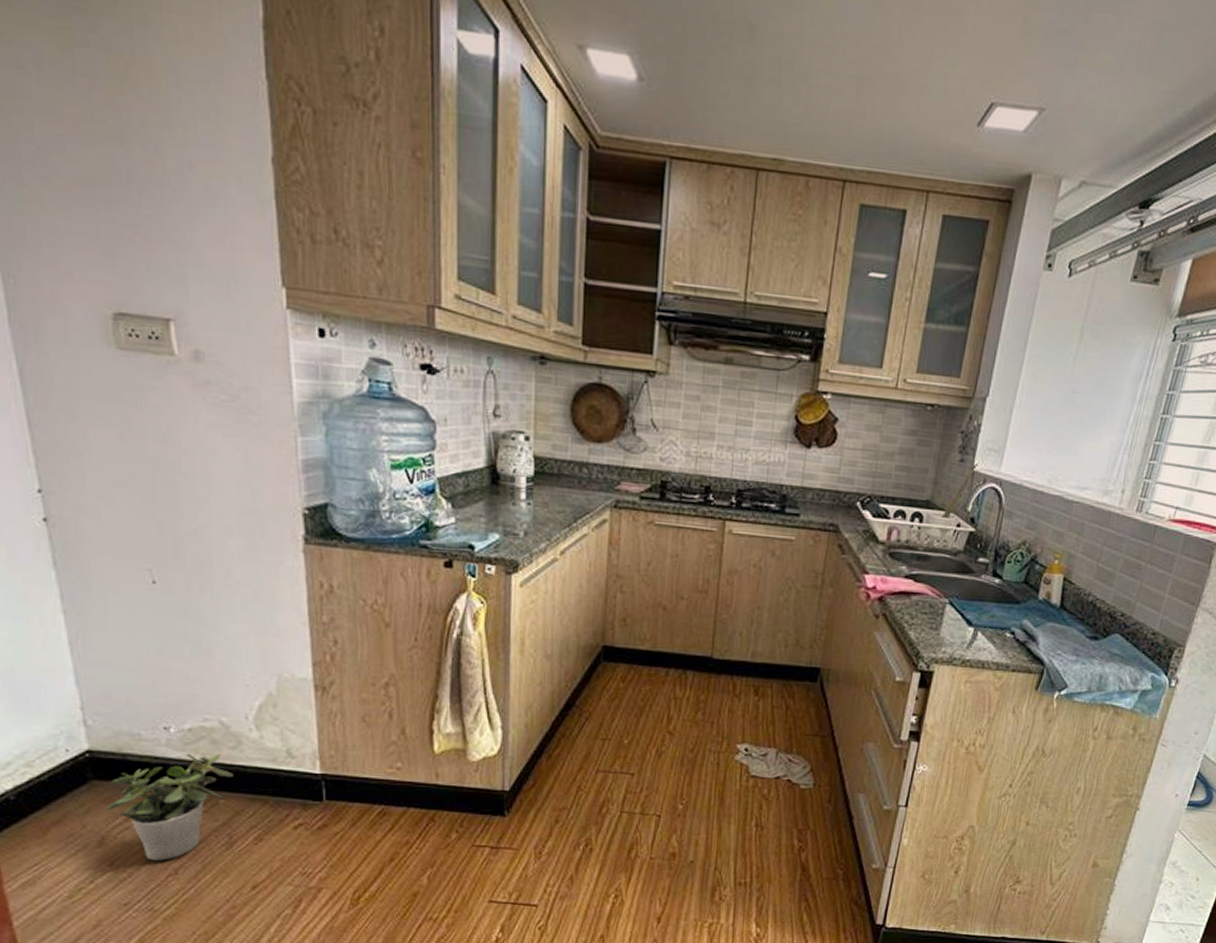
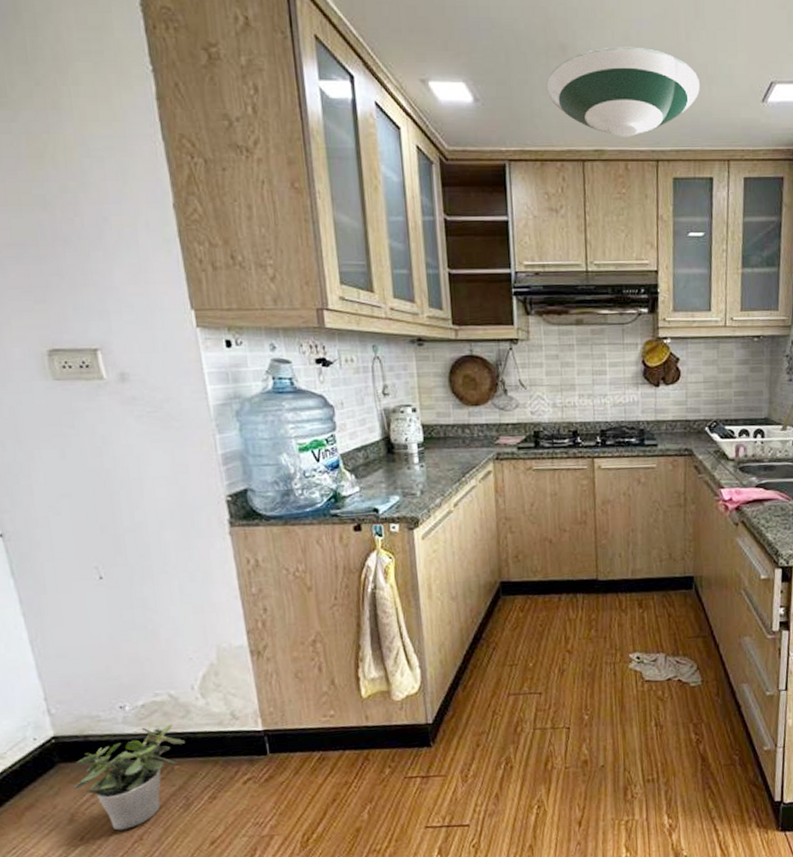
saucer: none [725,34,907,148] -> present [546,46,700,137]

